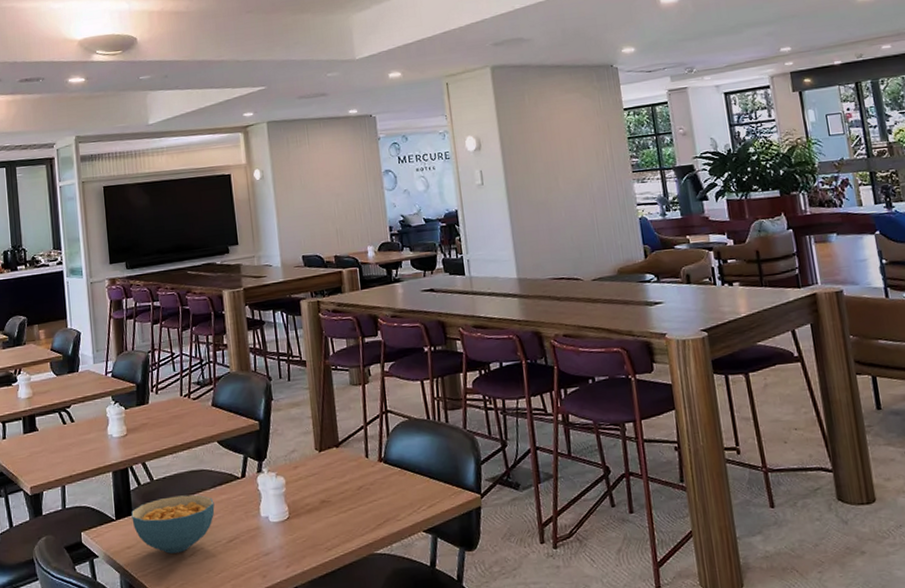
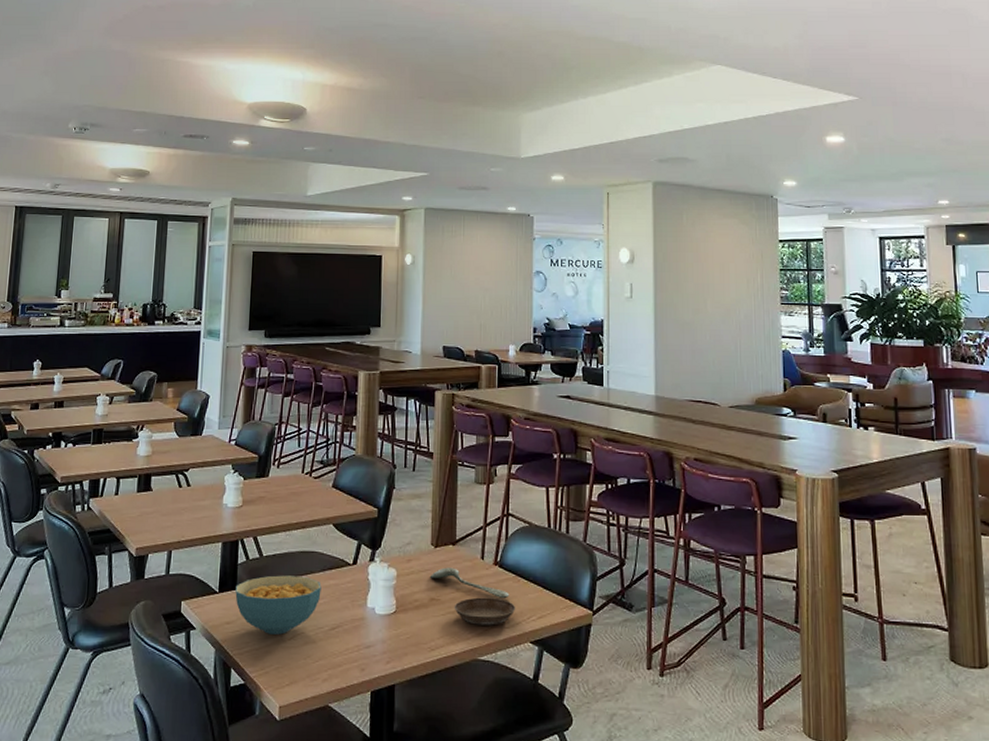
spoon: none [318,469,398,493] -> present [431,567,510,599]
saucer: none [345,493,406,521] -> present [454,597,516,625]

